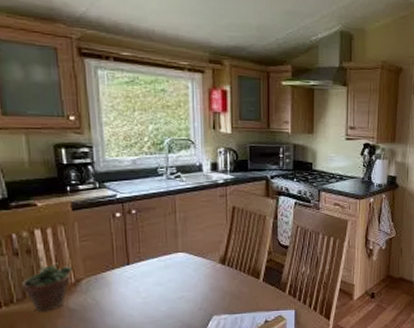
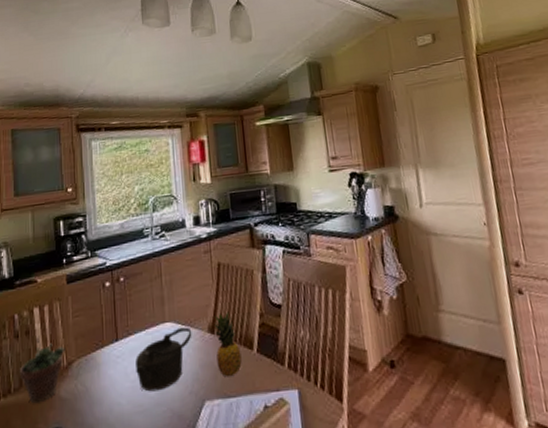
teapot: none [147,257,204,307] -> present [135,327,192,392]
fruit: none [226,248,249,299] -> present [214,311,242,377]

